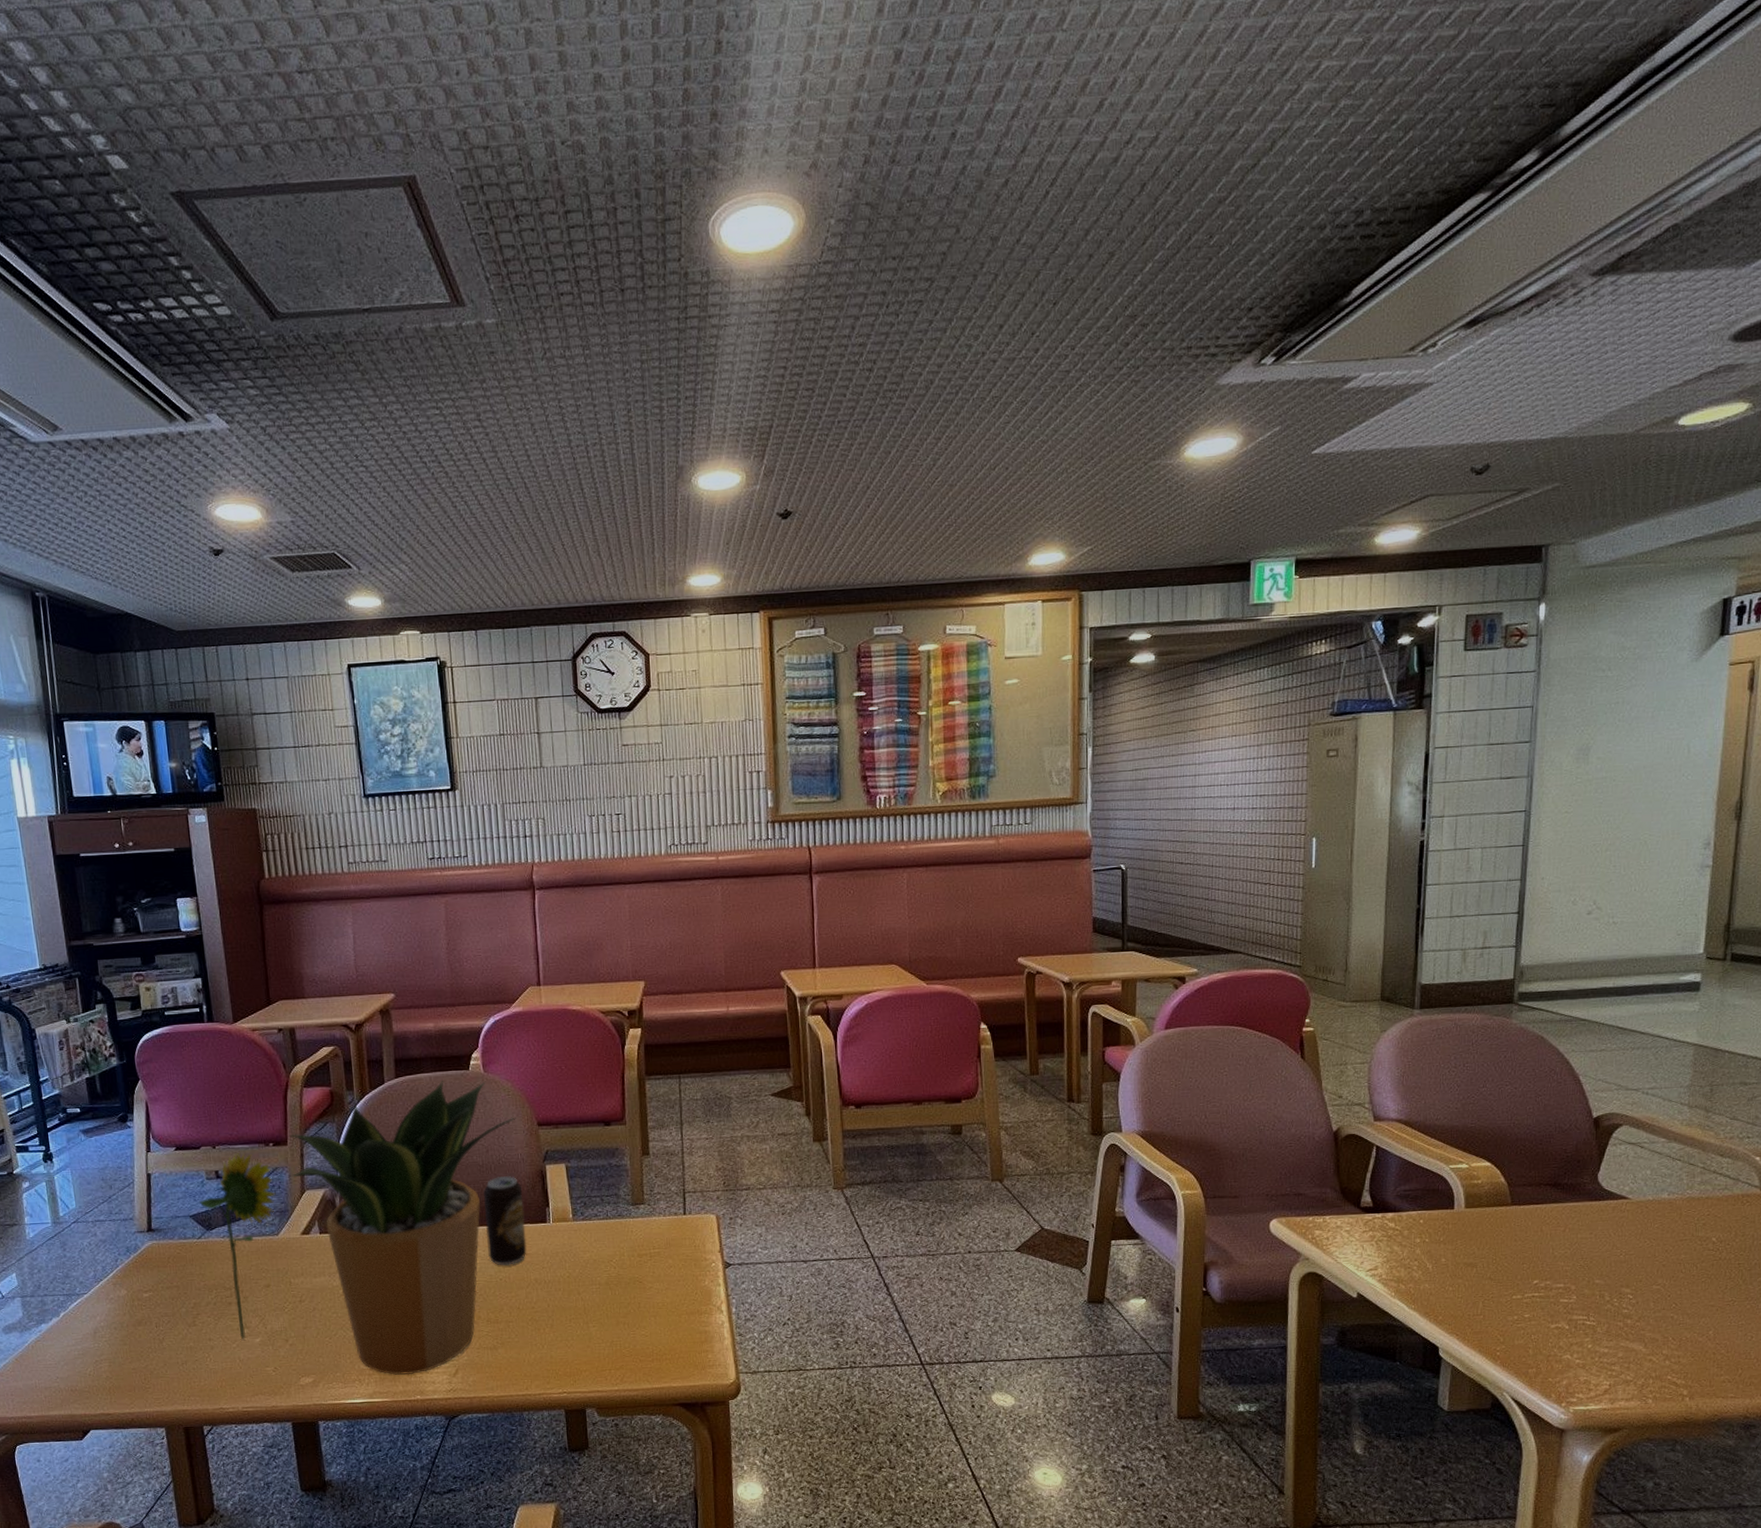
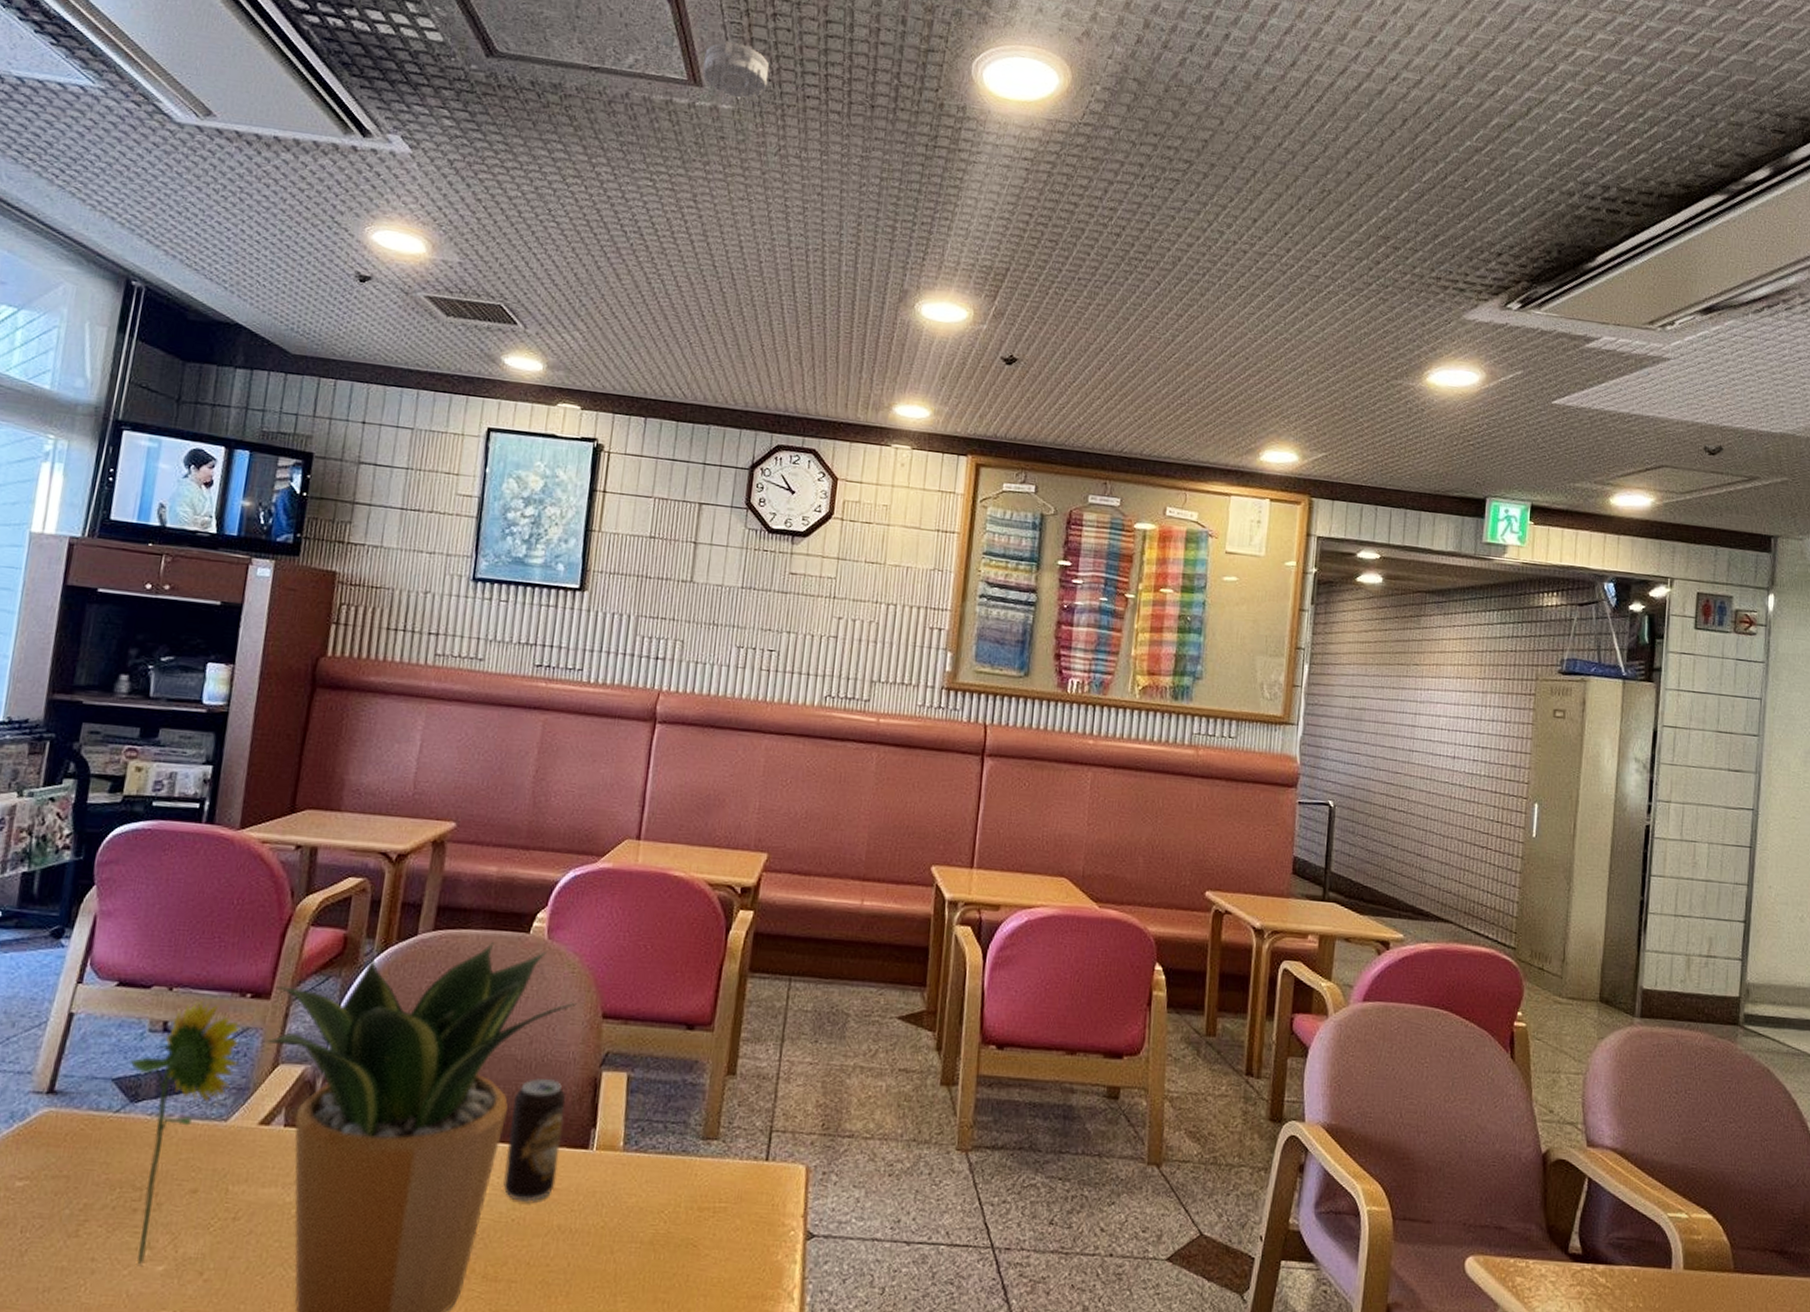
smoke detector: none [461,253,523,309] -> present [702,40,770,98]

